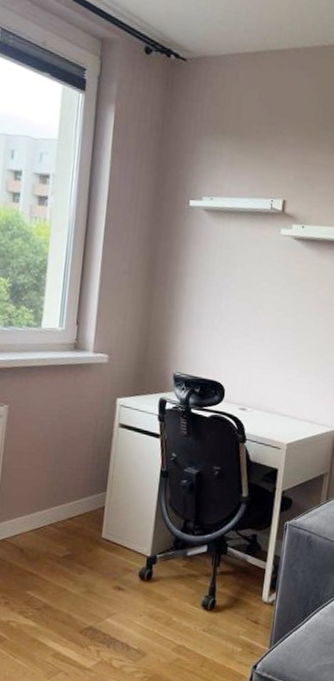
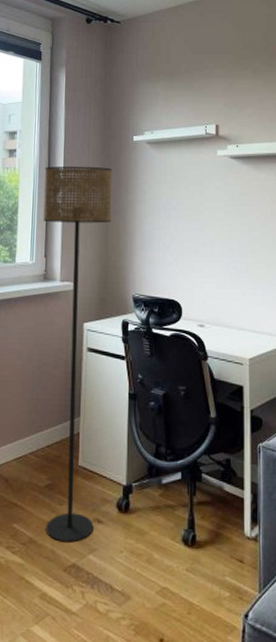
floor lamp: none [62,222,163,608] -> present [43,166,113,543]

